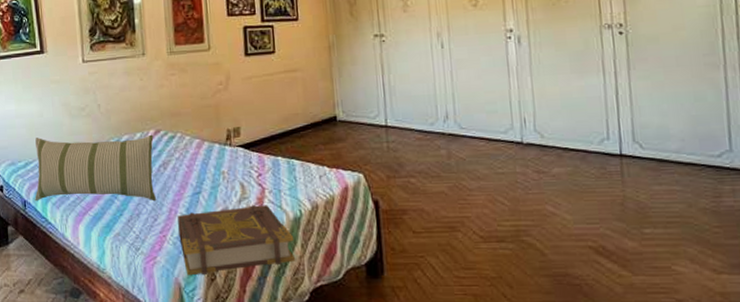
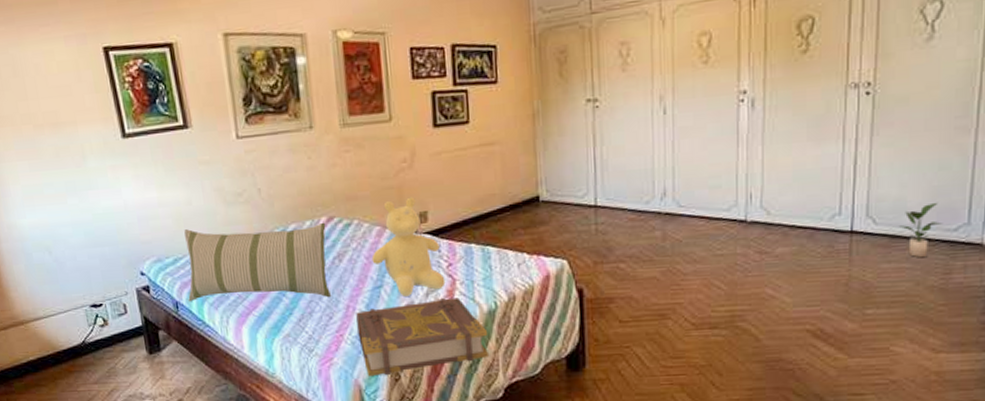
teddy bear: none [192,114,256,203] -> present [371,197,446,298]
potted plant: none [665,131,707,182] -> present [899,203,943,258]

